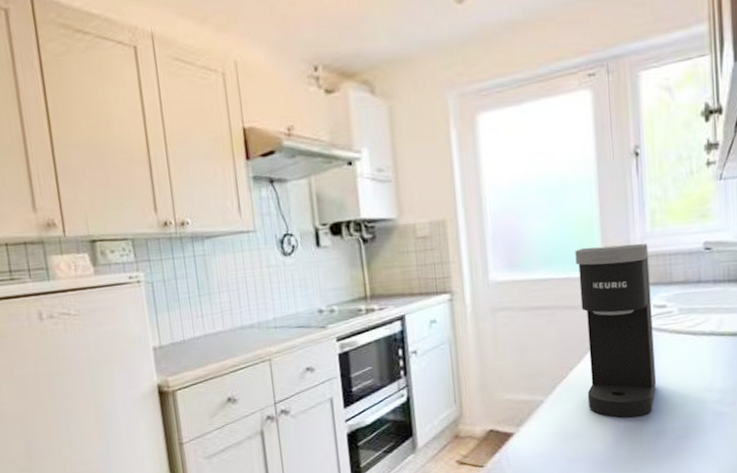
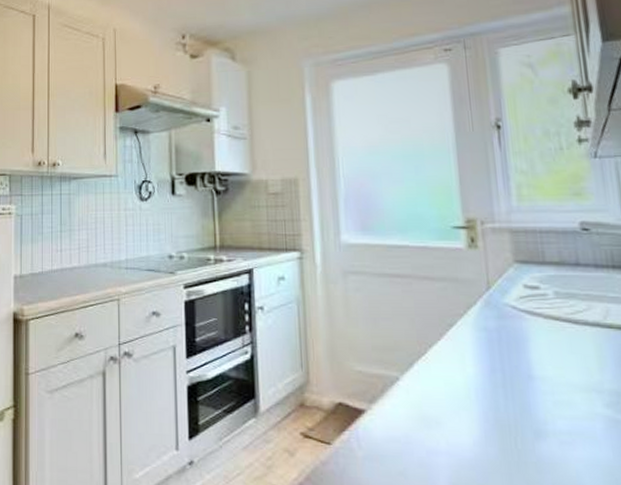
coffee maker: present [575,243,656,418] -> none [433,217,531,411]

